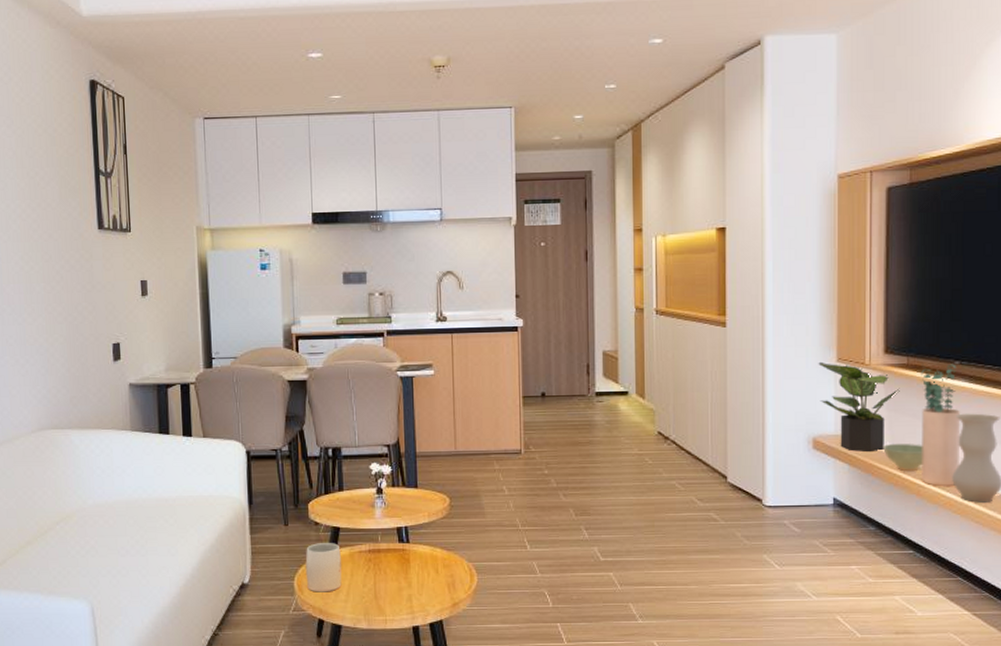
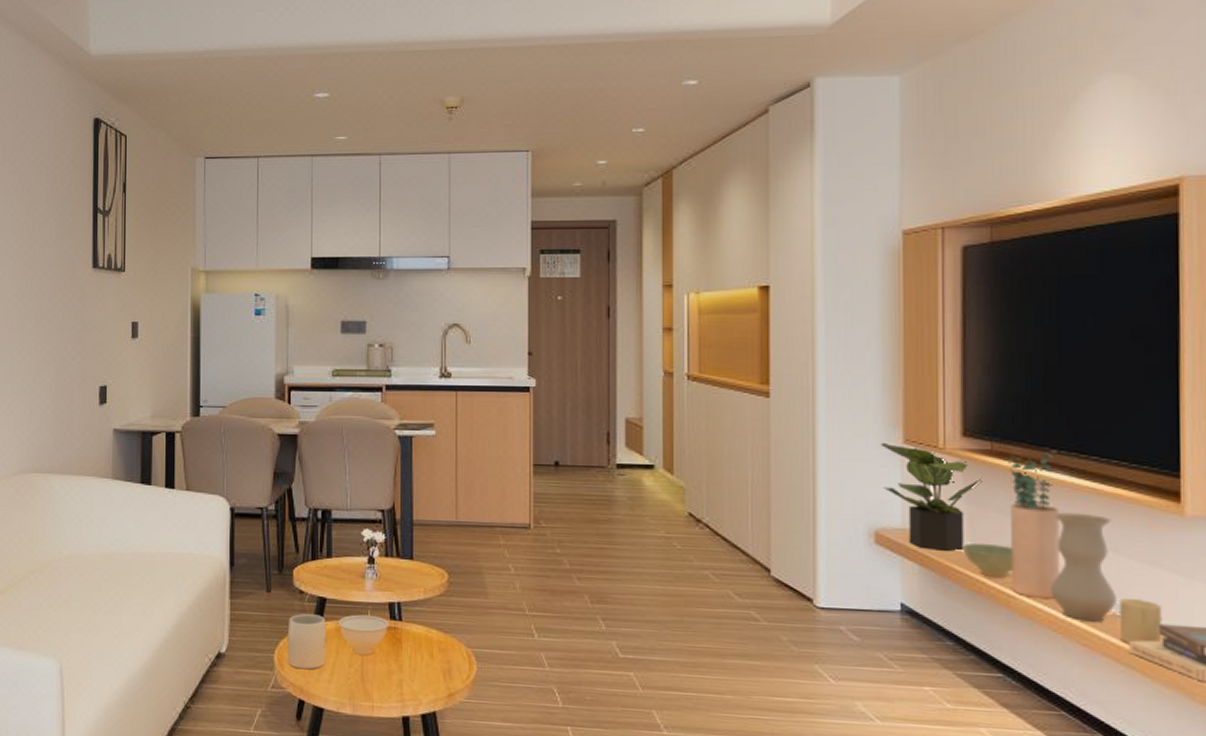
bowl: none [351,540,397,575] -> present [337,614,388,655]

